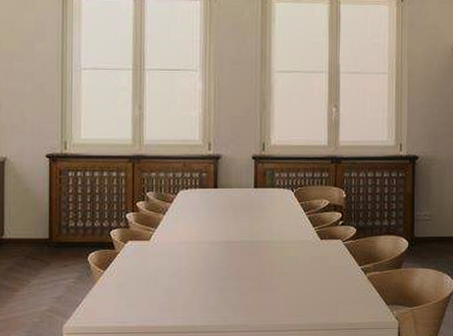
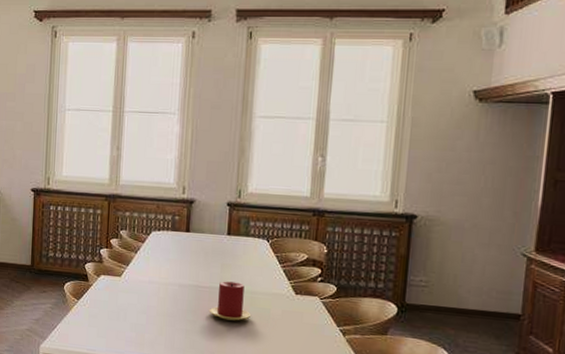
candle: none [242,234,280,273] -> present [210,281,251,321]

